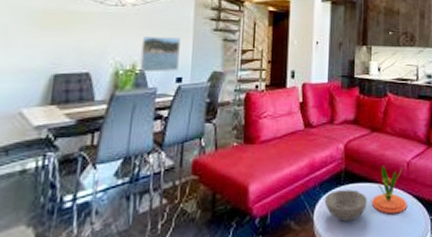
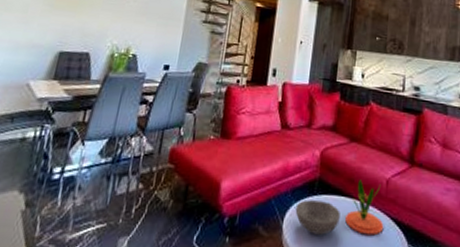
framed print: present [139,35,181,73] -> none [131,22,172,59]

